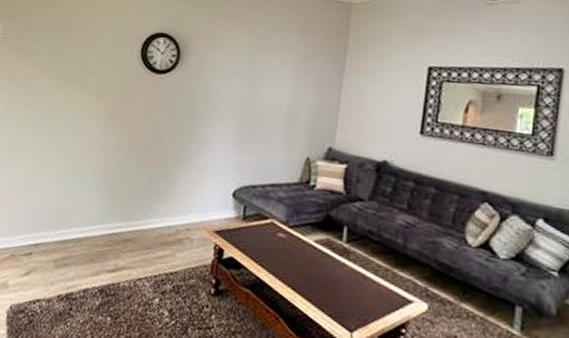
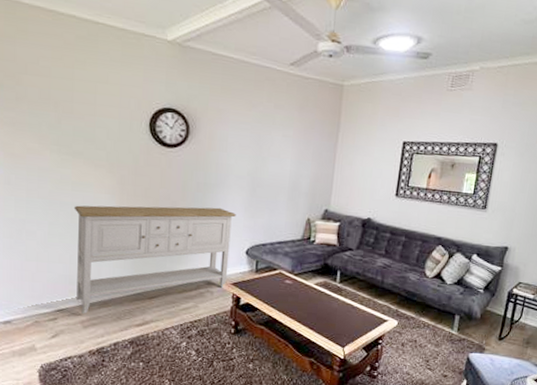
sideboard: none [53,132,224,252] -> present [74,205,236,314]

